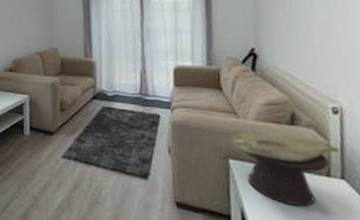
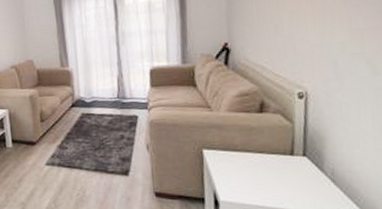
decorative bowl: present [230,131,341,207] -> none [204,121,304,183]

